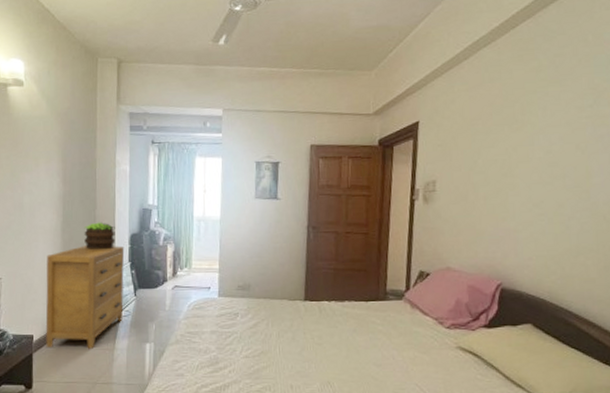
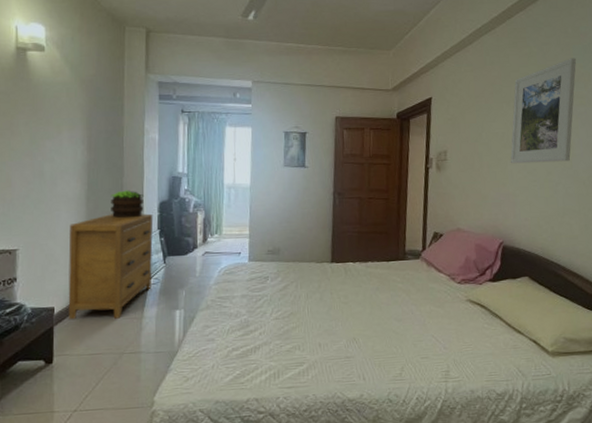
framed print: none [512,70,598,195] -> present [510,58,577,164]

